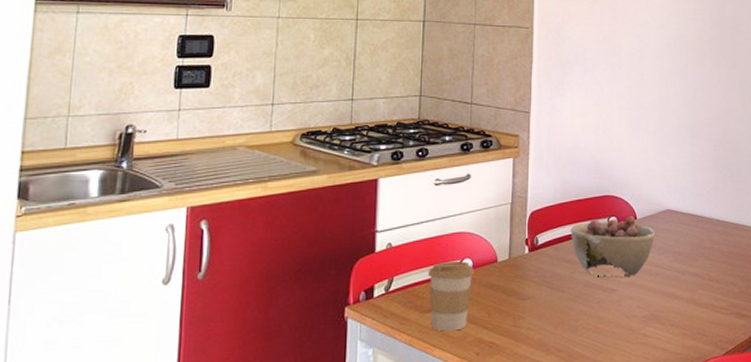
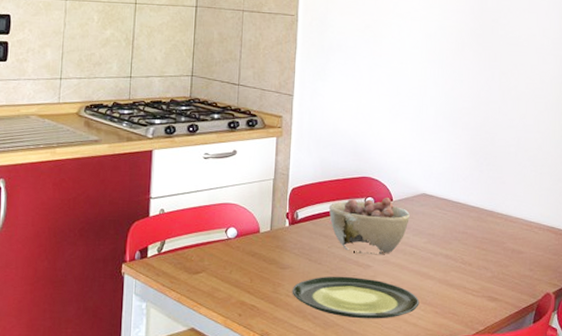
coffee cup: present [427,262,474,332] -> none [196,230,238,293]
plate: none [533,302,667,348] -> present [292,276,420,319]

